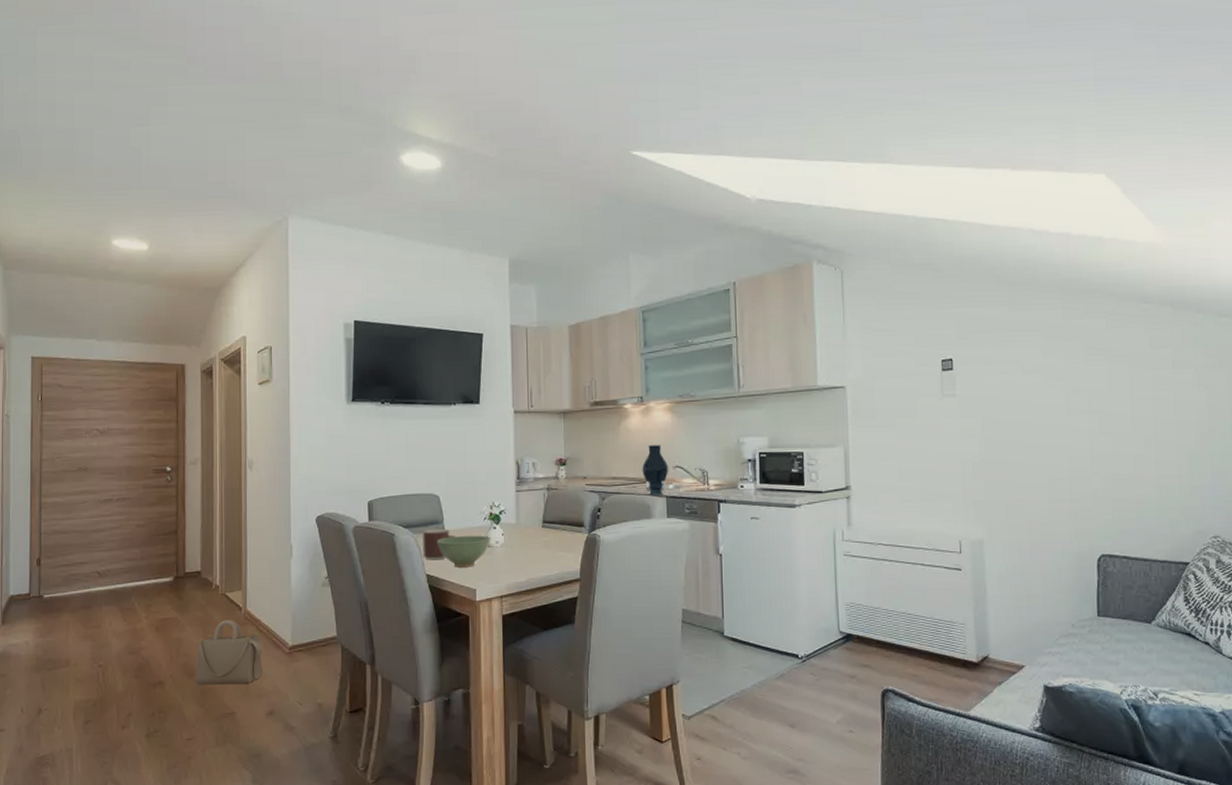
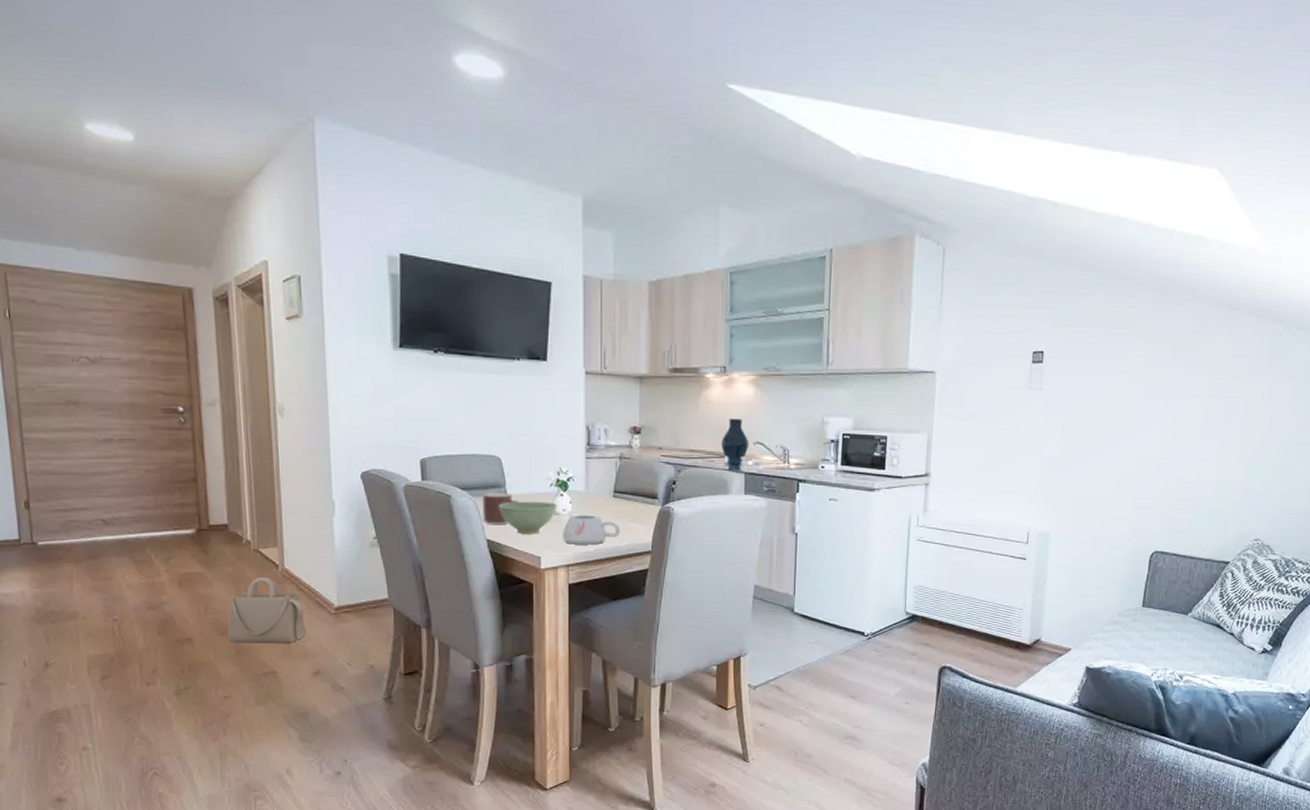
cup: none [496,544,550,576] -> present [563,513,621,545]

